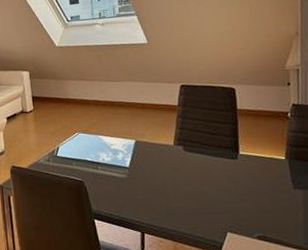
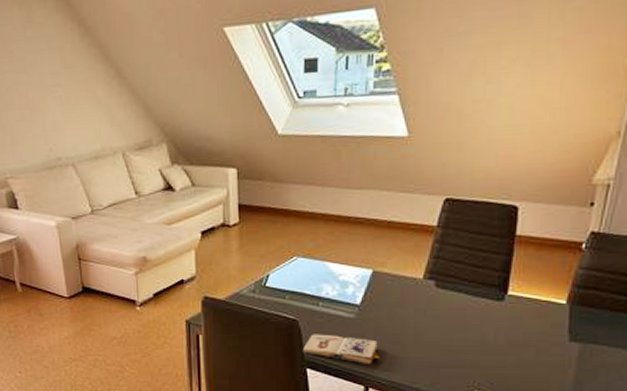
paperback book: none [89,191,149,215] -> present [302,334,379,366]

